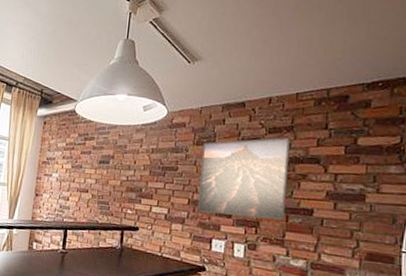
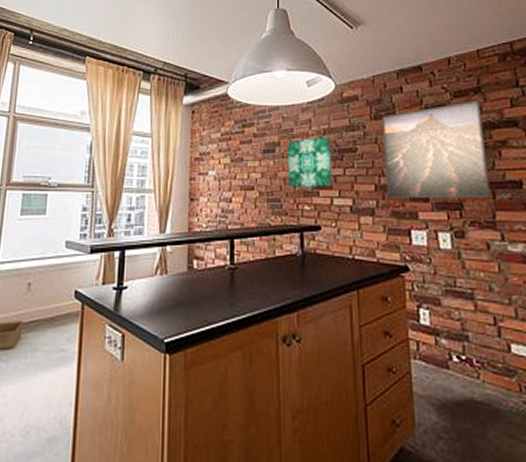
wall art: none [116,154,156,197] -> present [287,136,332,187]

